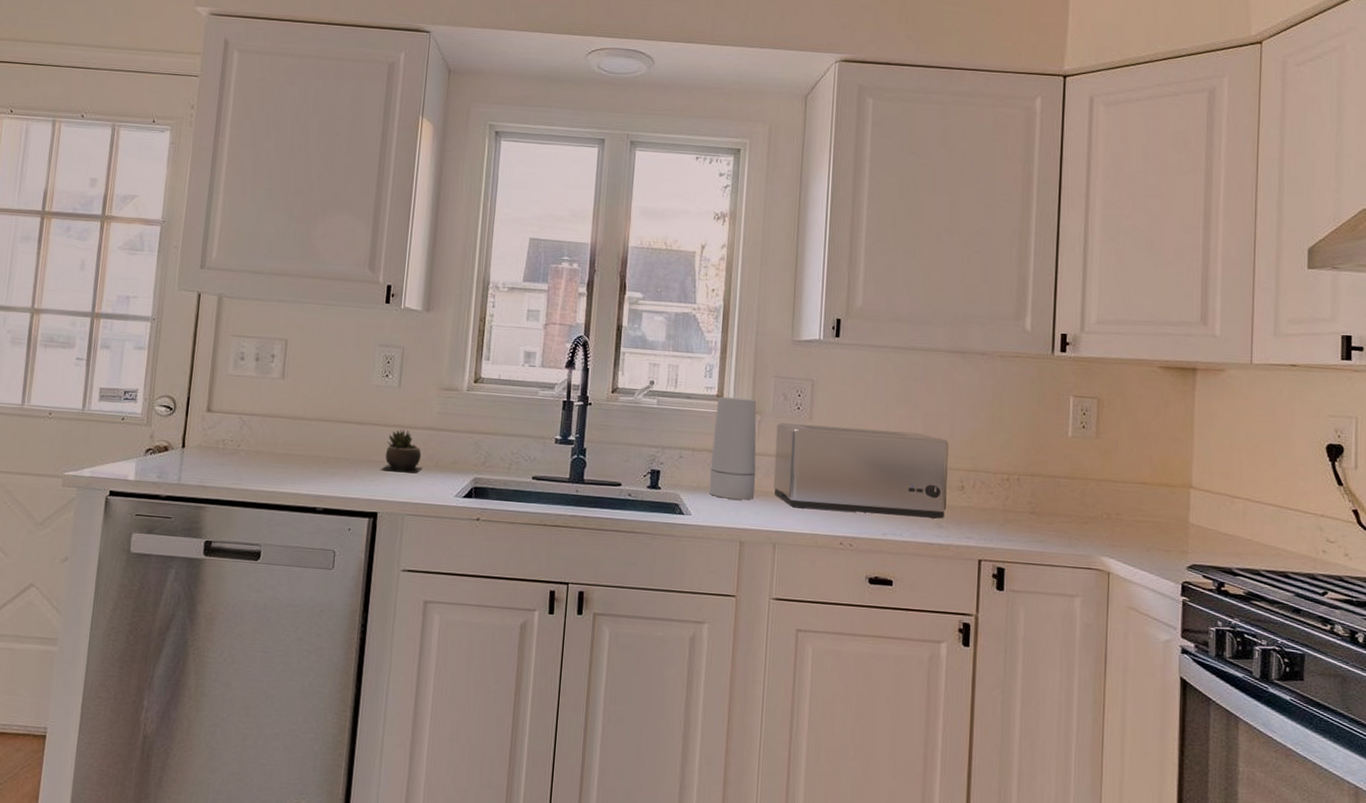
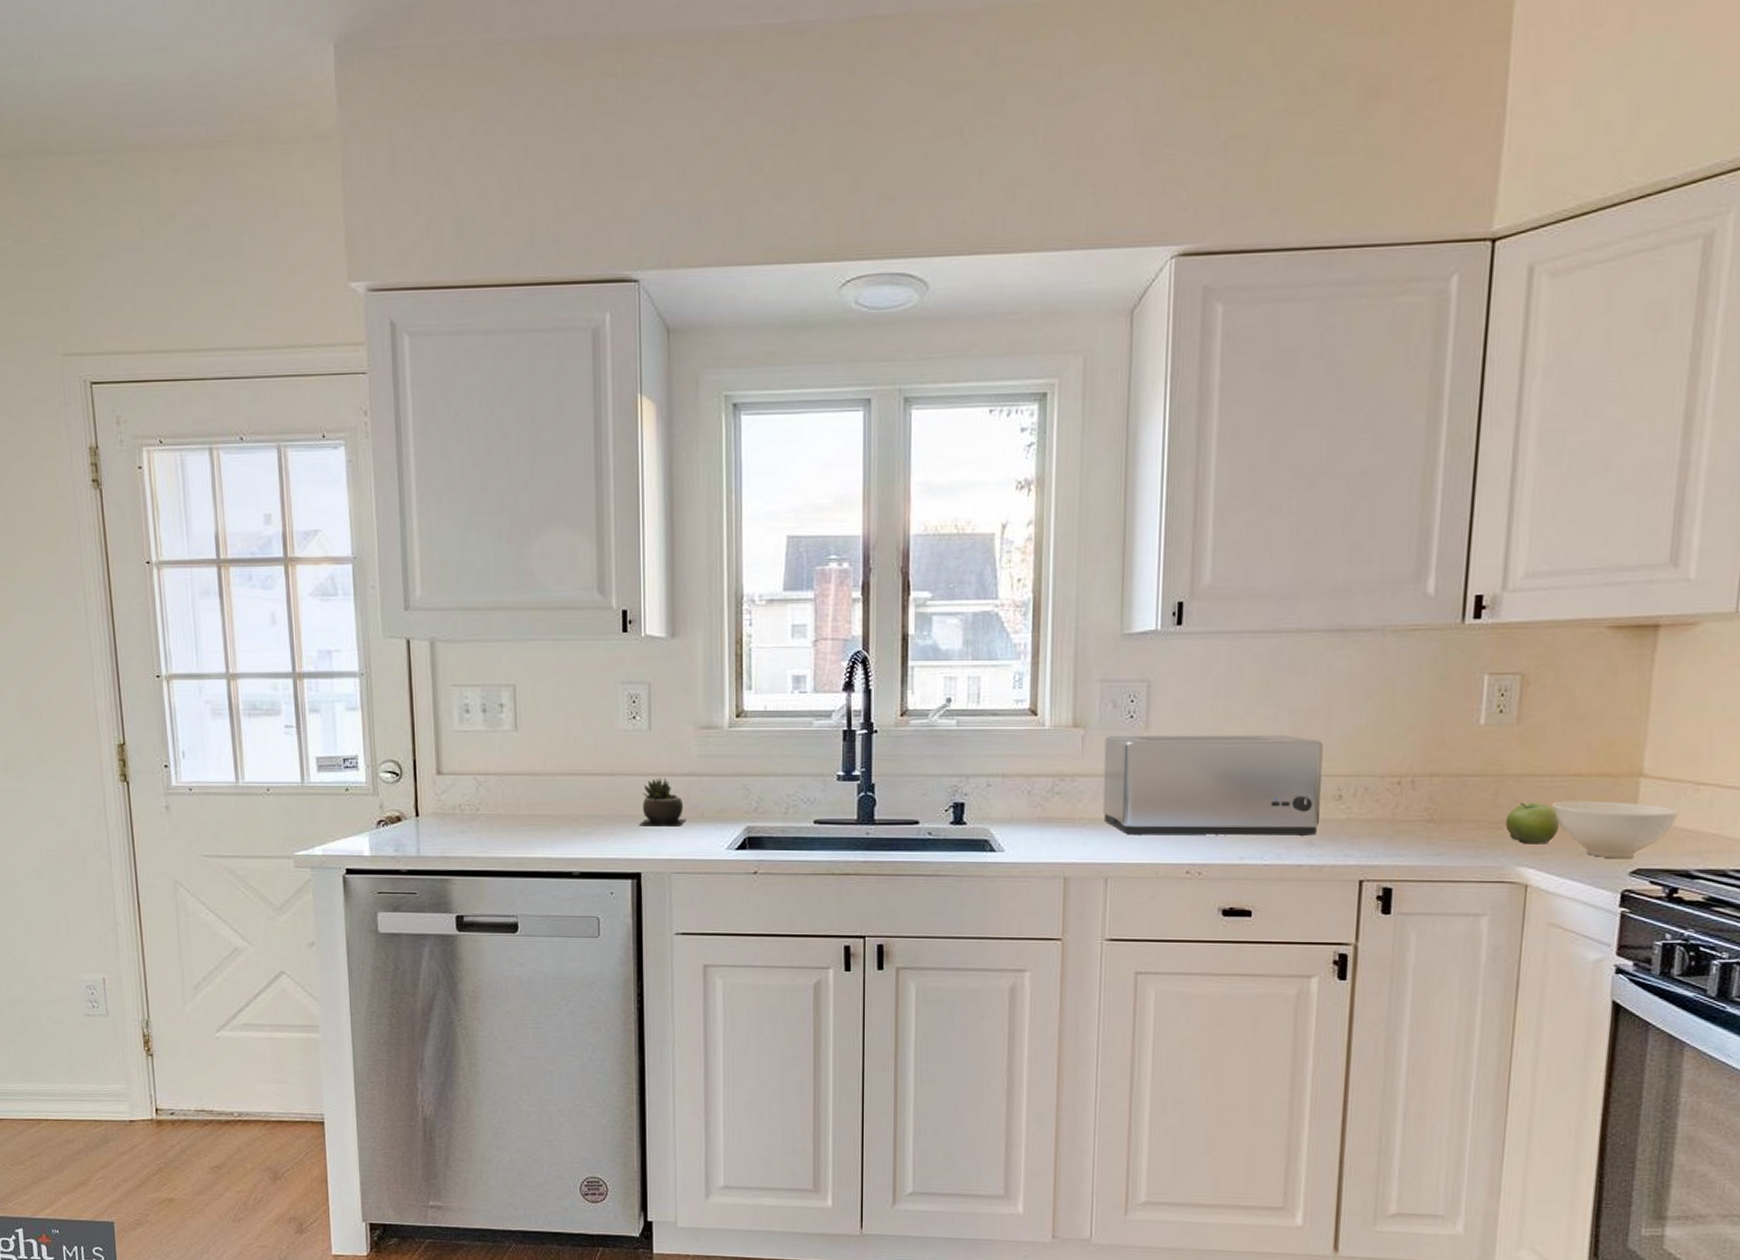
canister: present [709,396,757,500] -> none [1024,710,1081,830]
fruit: none [1090,502,1132,539] -> present [1505,802,1560,845]
bowl: none [1125,503,1221,556] -> present [1552,801,1680,859]

